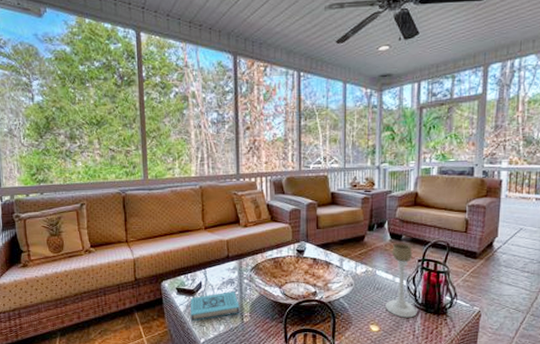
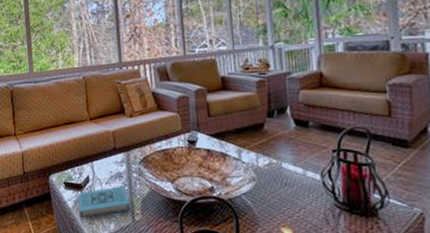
candle holder: present [385,243,417,318] -> none [297,130,339,220]

